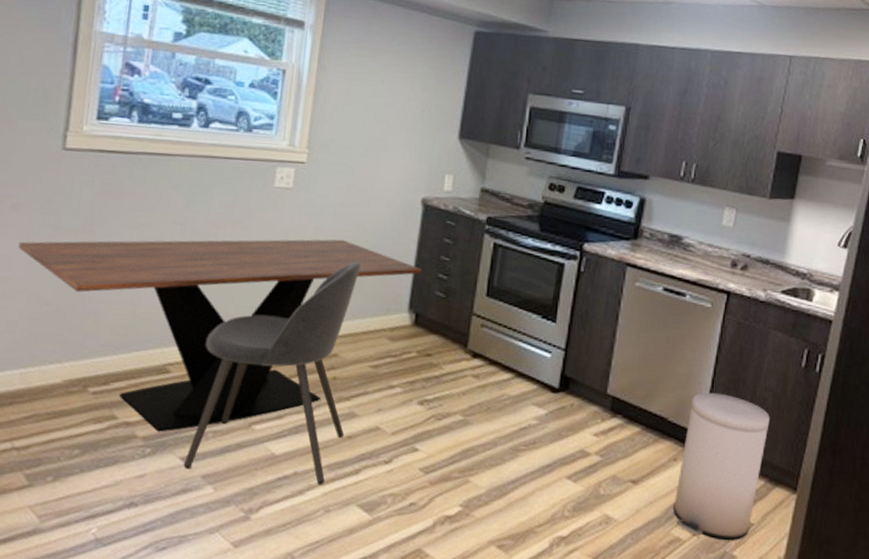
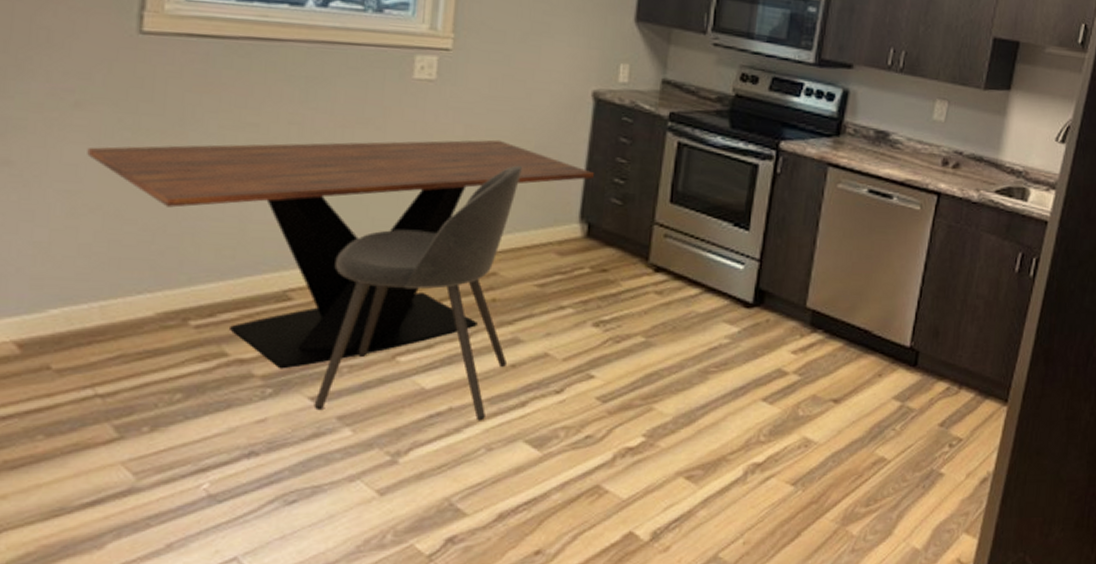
pedal bin: present [673,392,770,540] -> none [878,301,981,457]

